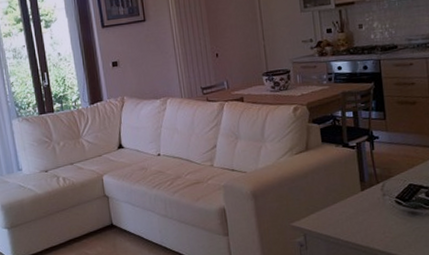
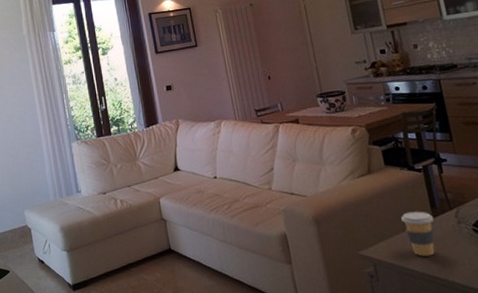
coffee cup: none [332,185,362,227] -> present [401,211,435,257]

